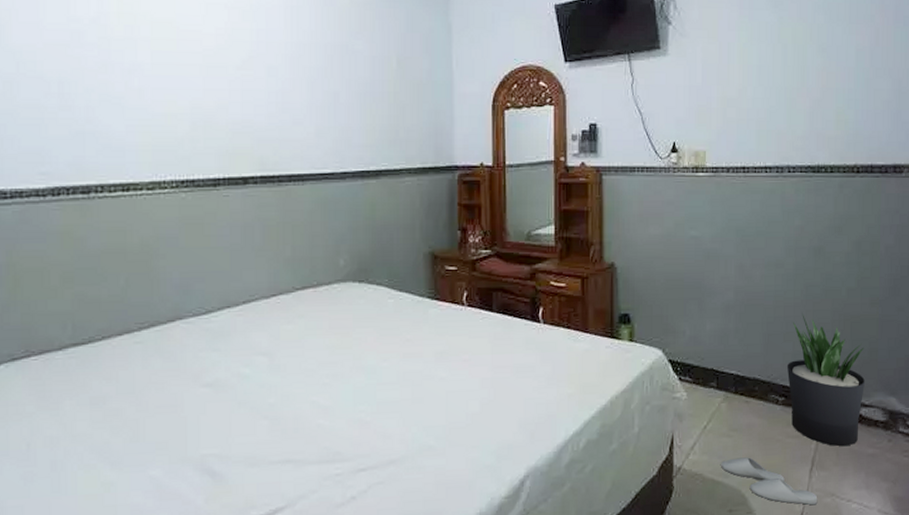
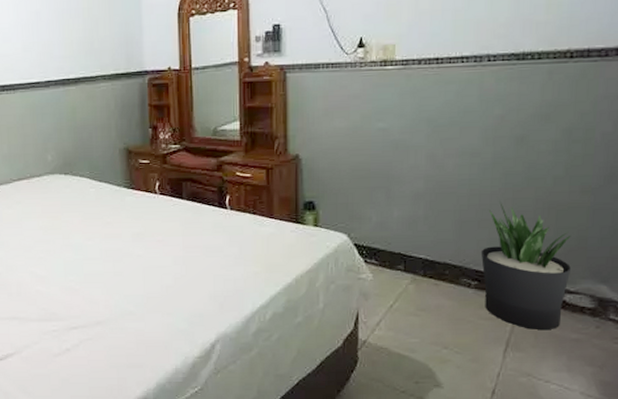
slippers: present [721,457,818,506] -> none [407,335,512,383]

